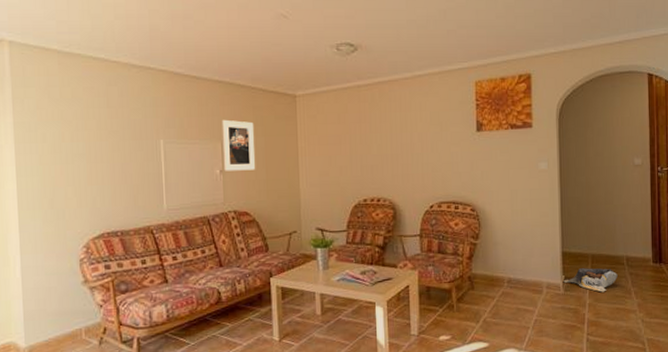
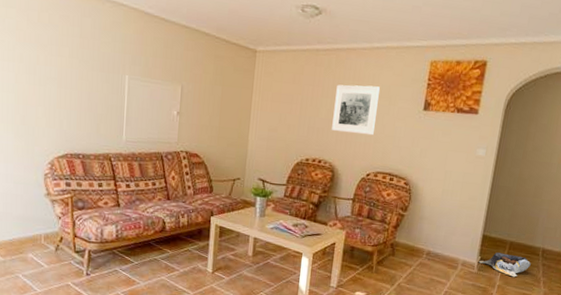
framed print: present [221,119,256,171] -> none [181,64,214,117]
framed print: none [384,114,430,167] -> present [332,84,380,136]

